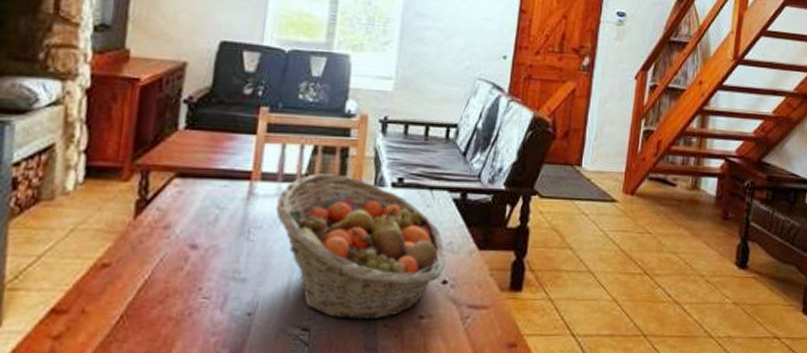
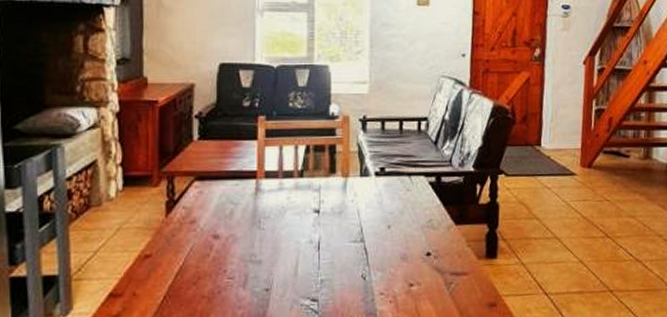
fruit basket: present [276,173,446,320] -> none [280,168,427,290]

